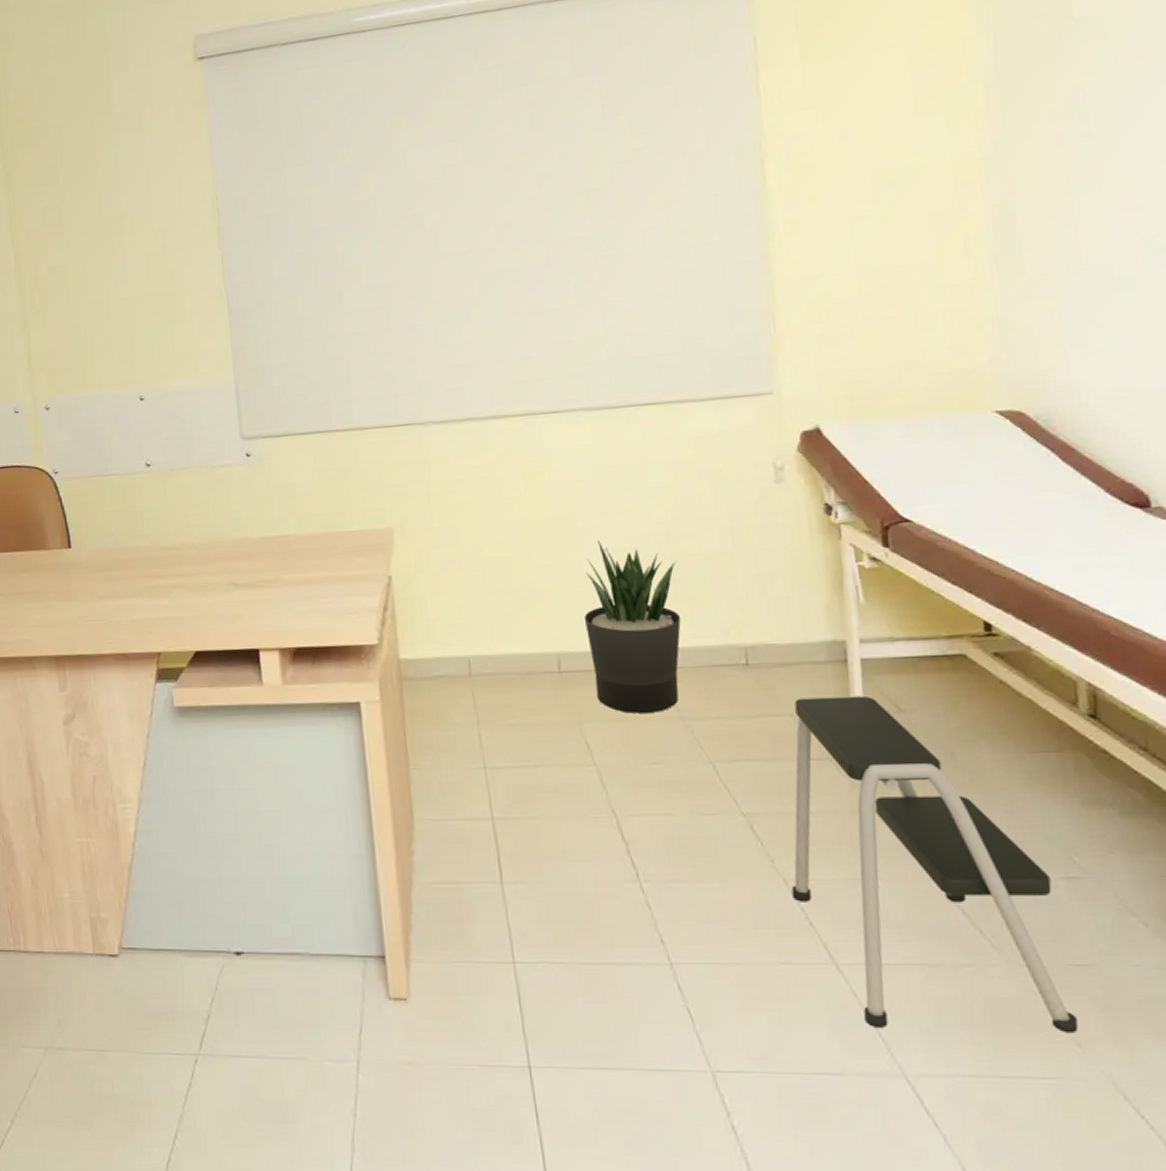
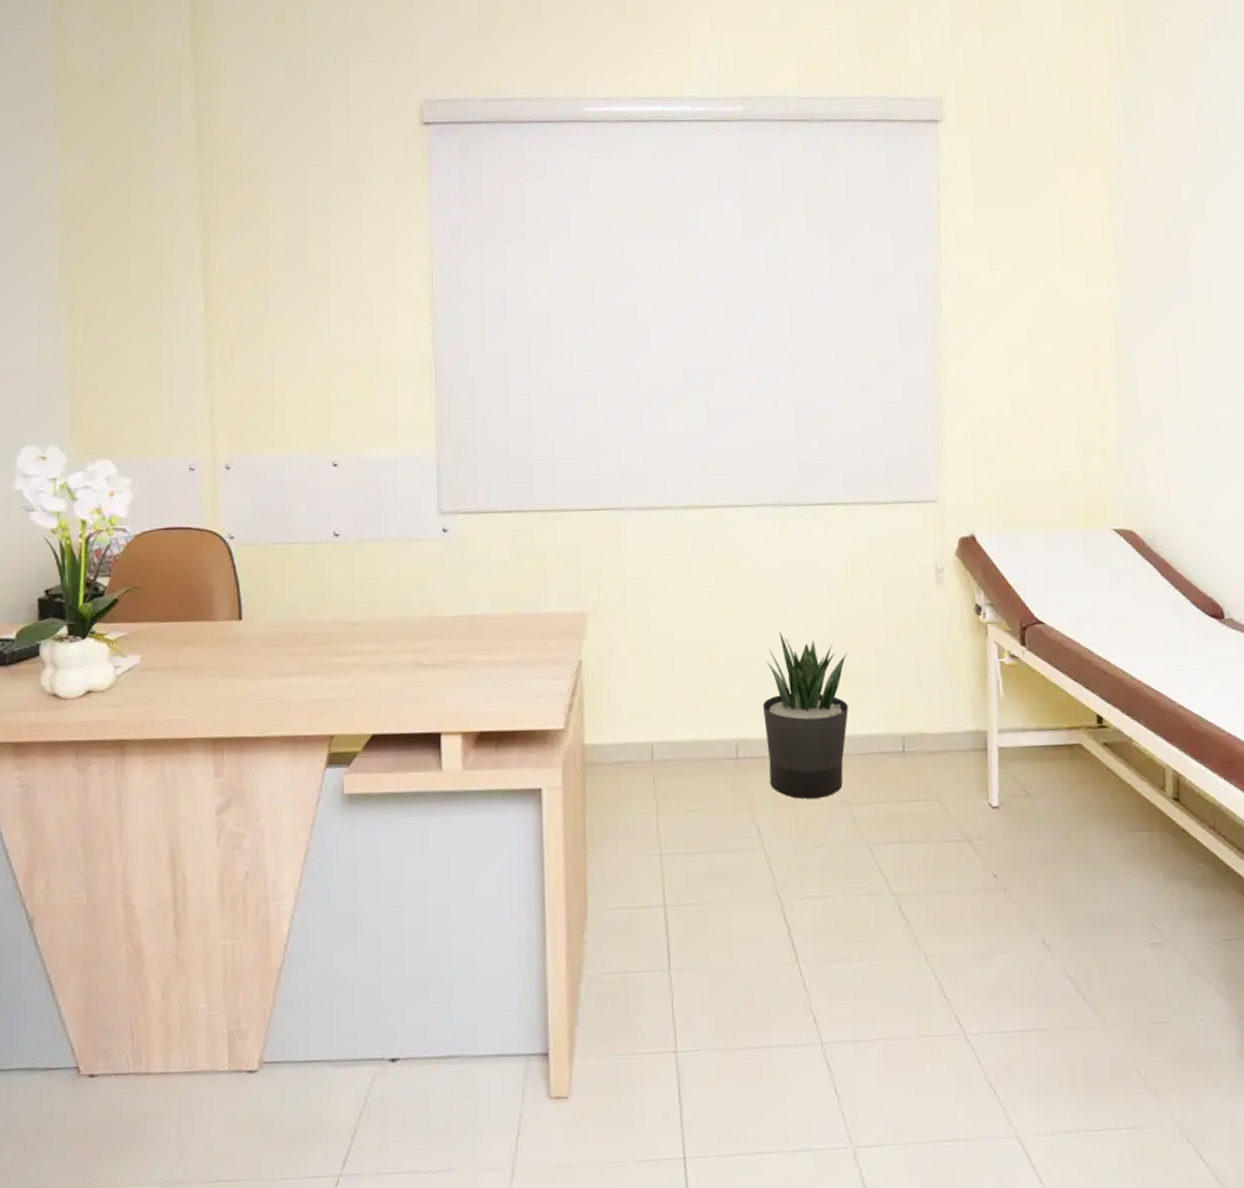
step stool: present [791,695,1078,1034] -> none [931,781,1155,1092]

